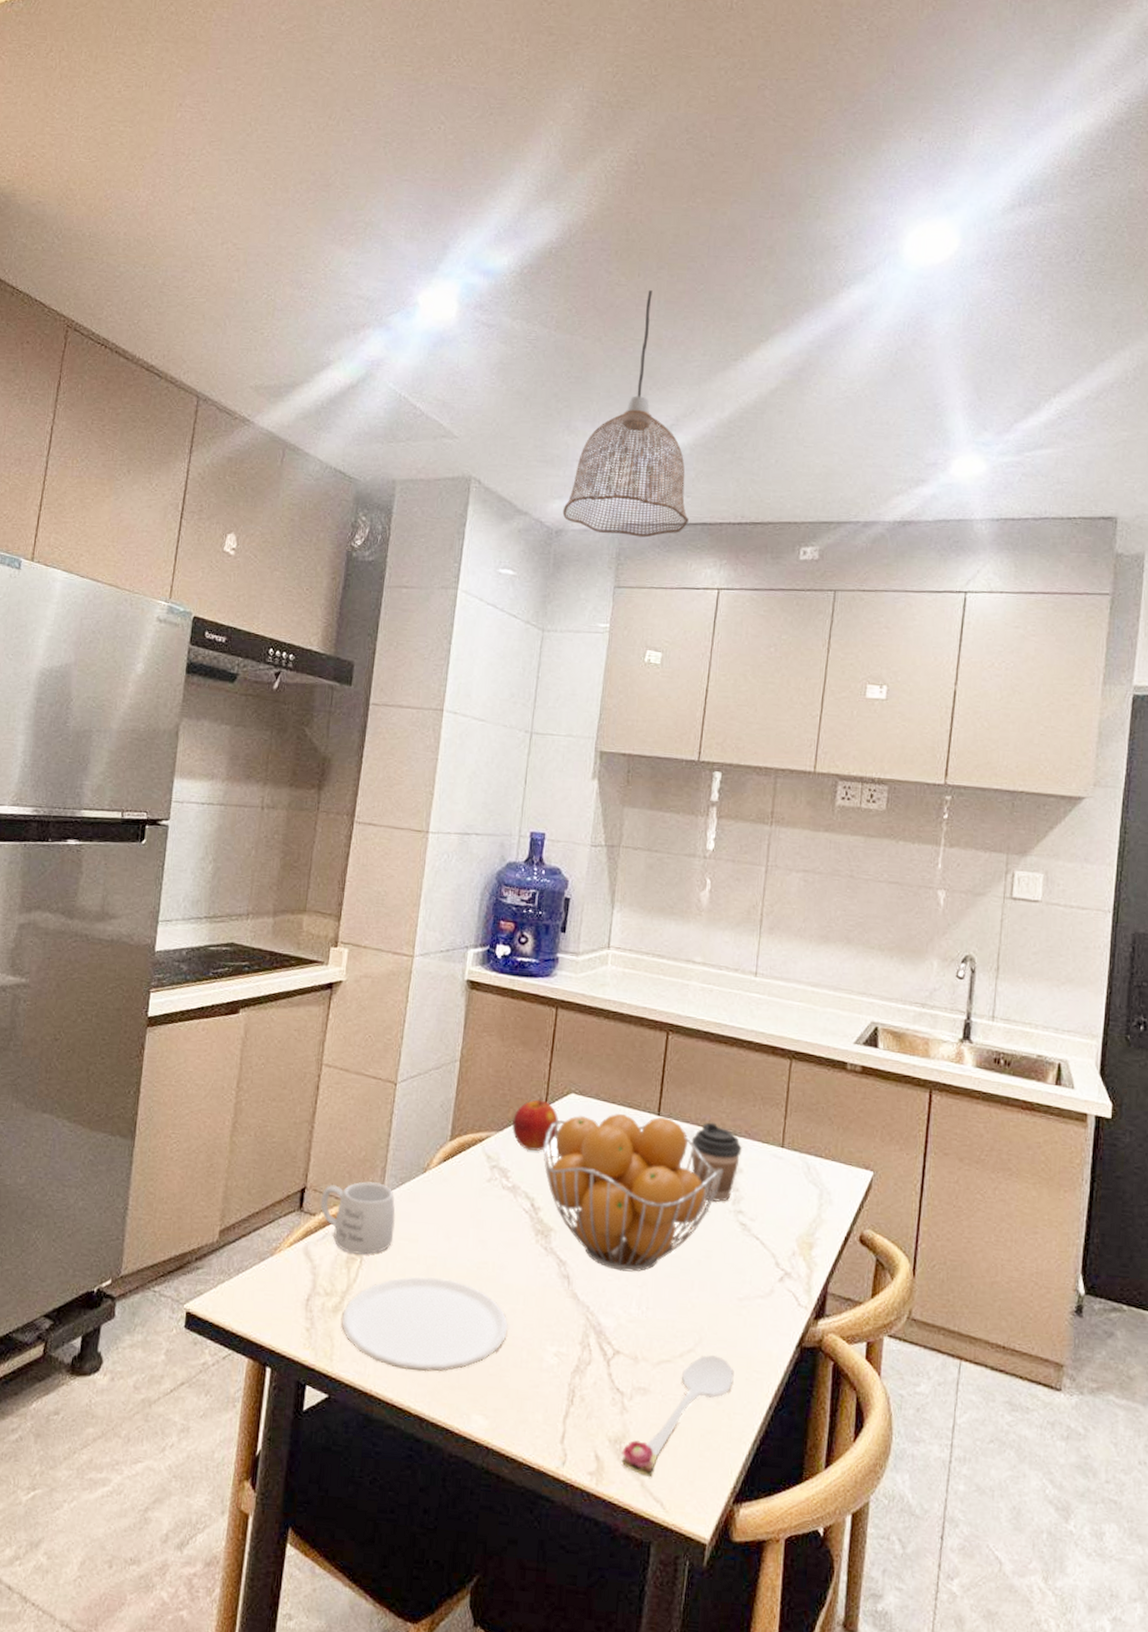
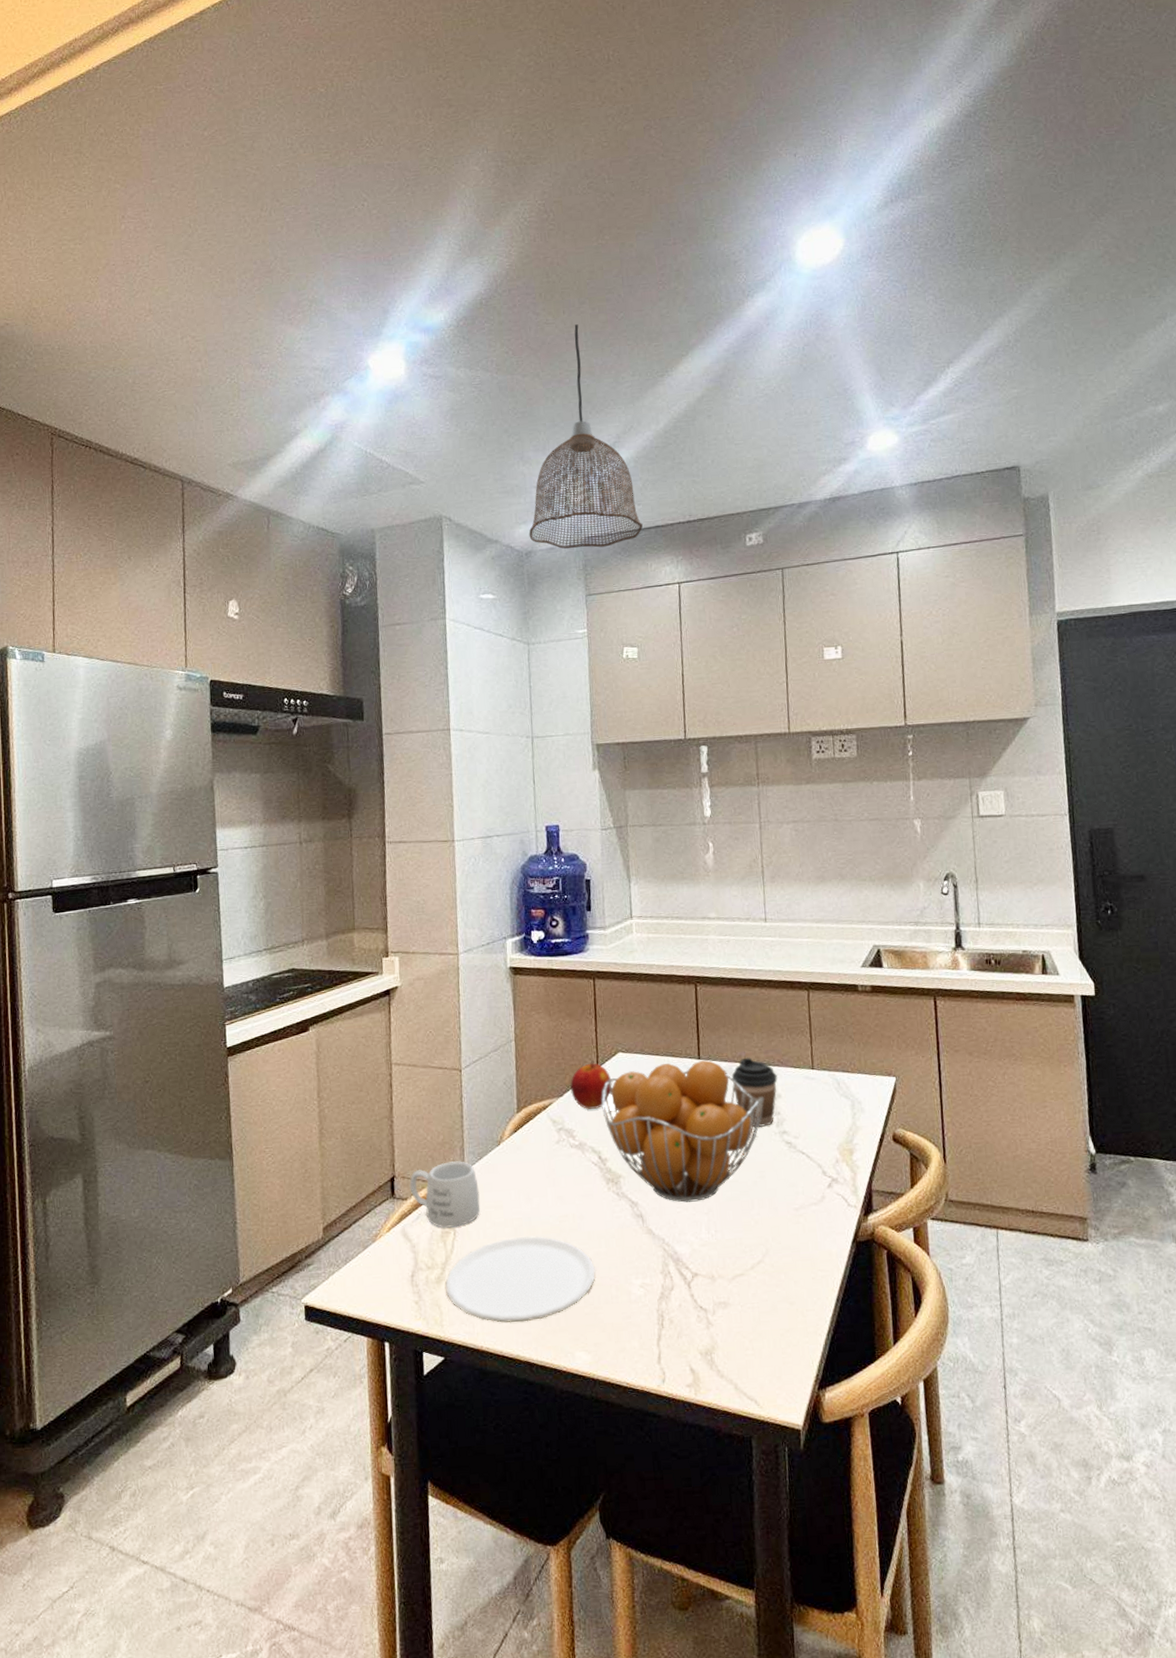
spoon: present [621,1355,734,1477] -> none [713,1262,802,1380]

